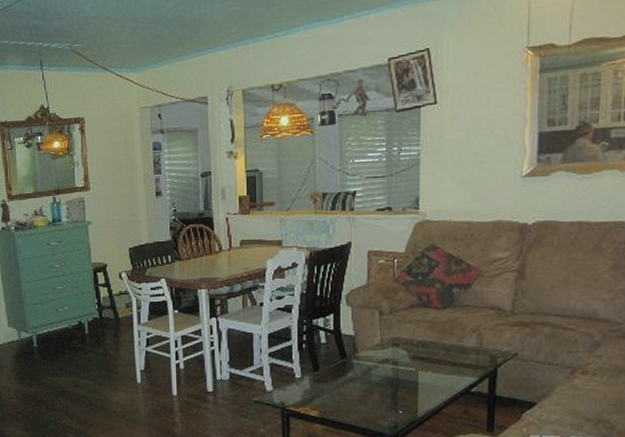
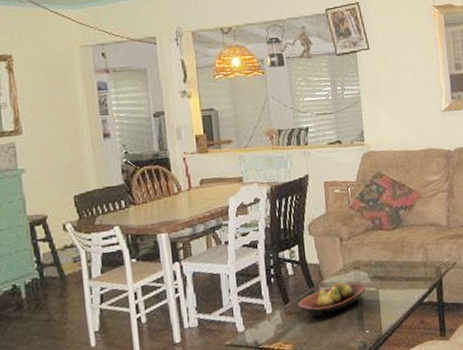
fruit bowl: none [328,357,404,390] -> present [298,282,366,318]

